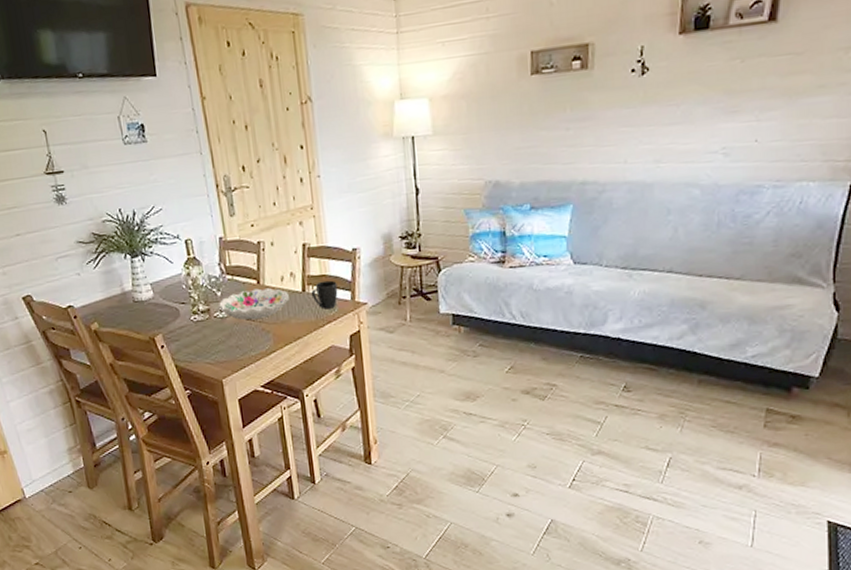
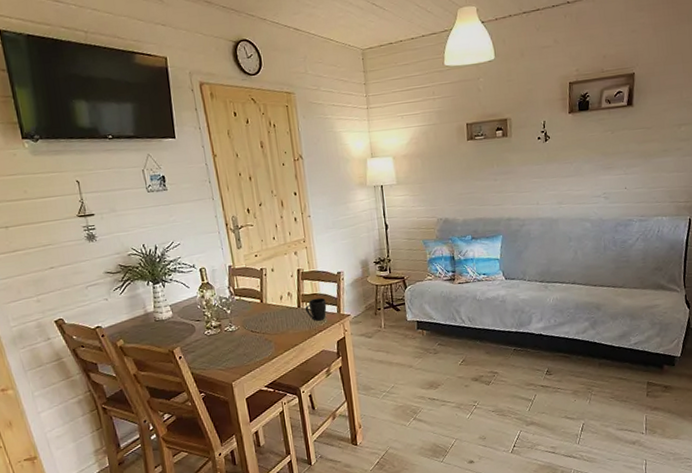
decorative bowl: present [218,287,289,320] -> none [228,305,287,332]

